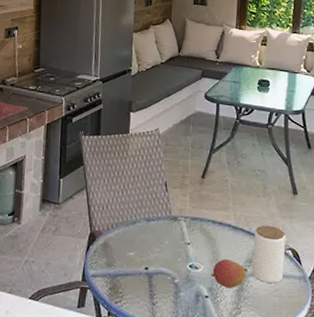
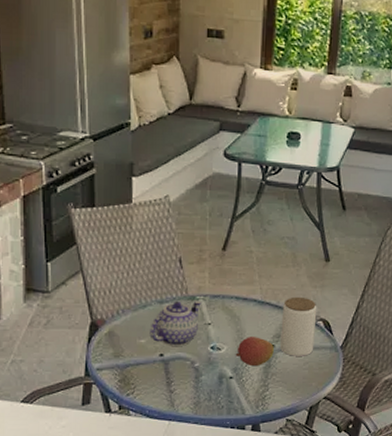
teapot: none [137,220,182,262] -> present [149,300,201,346]

